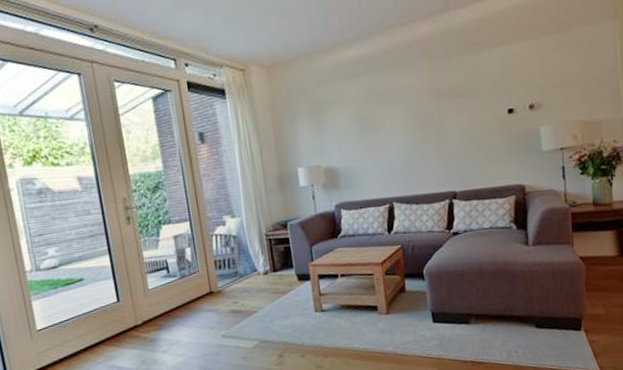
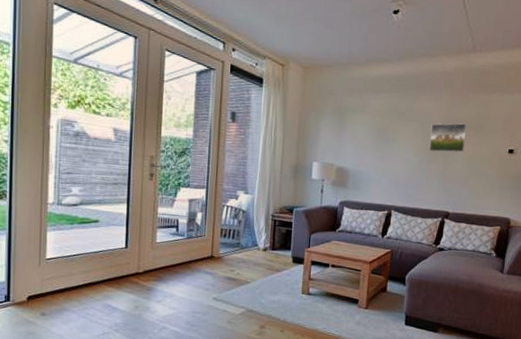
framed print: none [417,91,460,131] -> present [429,123,467,153]

